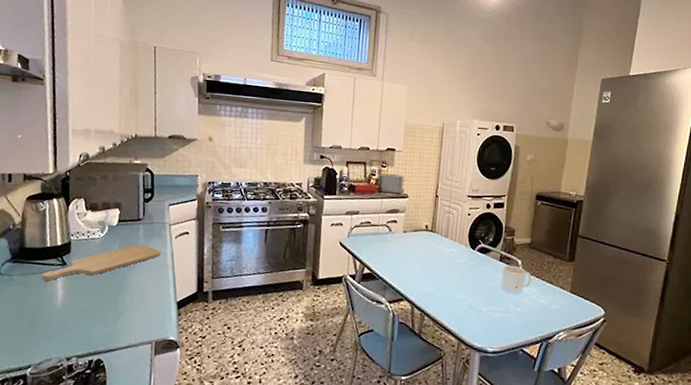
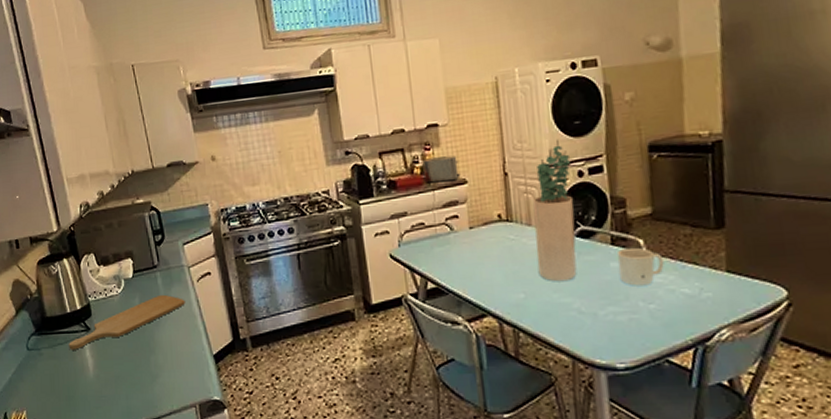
vase: none [446,177,483,283] -> present [532,138,577,282]

